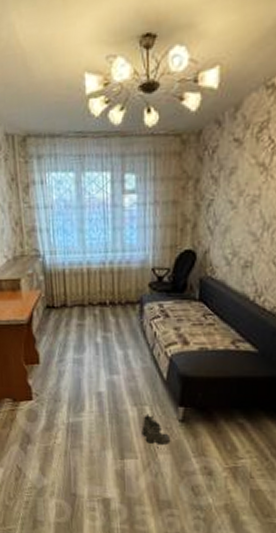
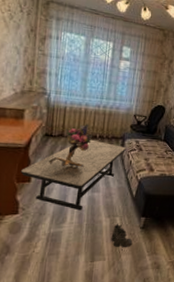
coffee table: none [27,307,148,397] -> present [20,139,127,211]
bouquet: none [54,288,102,346] -> present [48,124,93,168]

